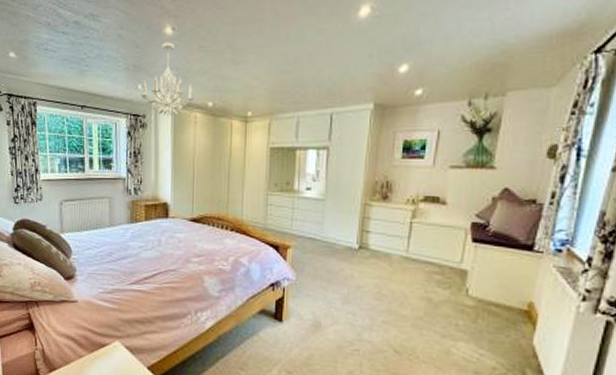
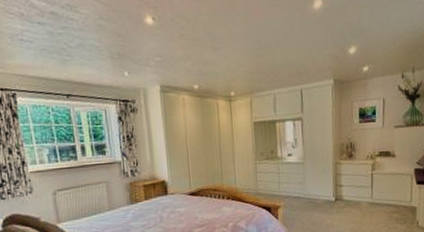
chandelier: present [141,42,194,117] -> none [128,31,180,100]

